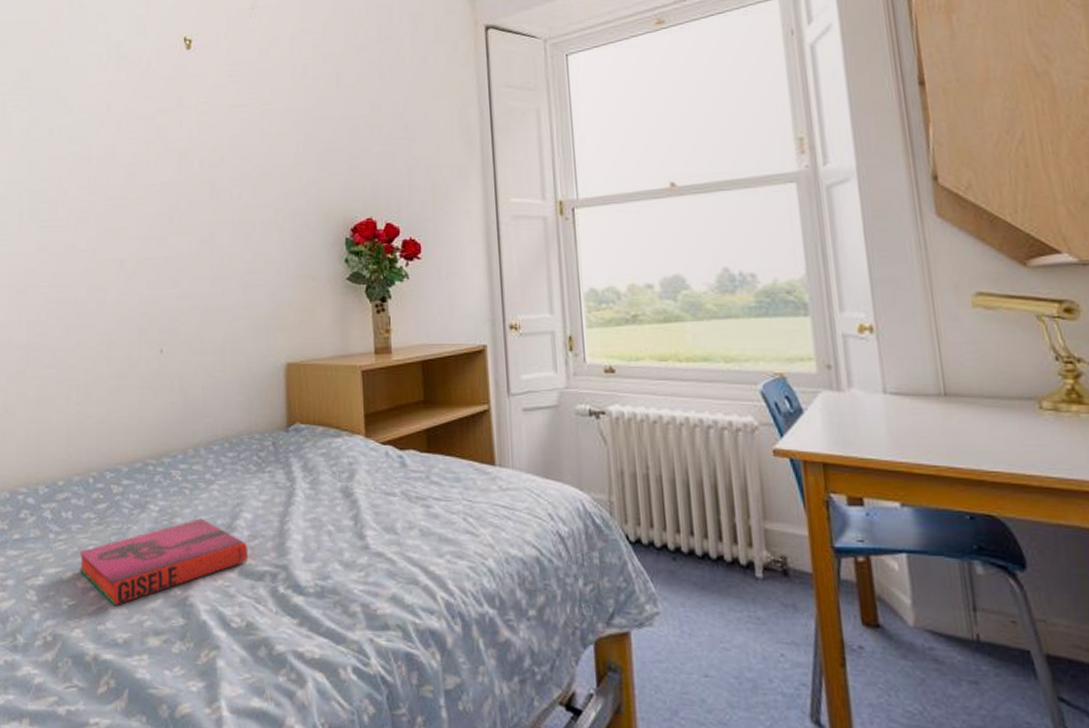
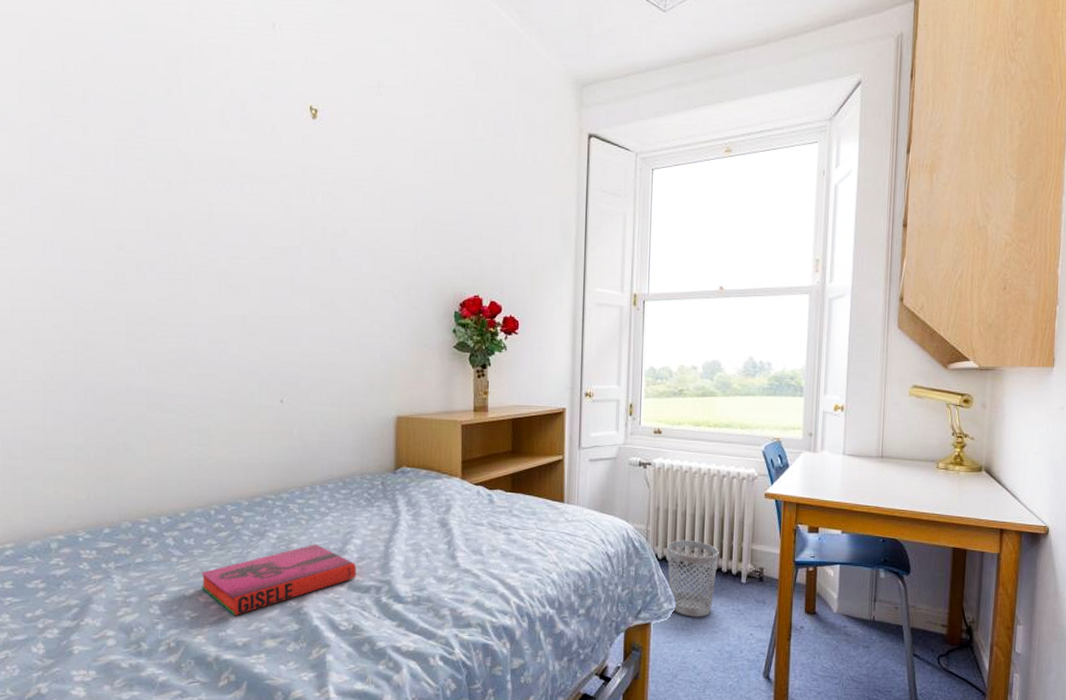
wastebasket: none [641,516,717,626] -> present [667,540,719,617]

